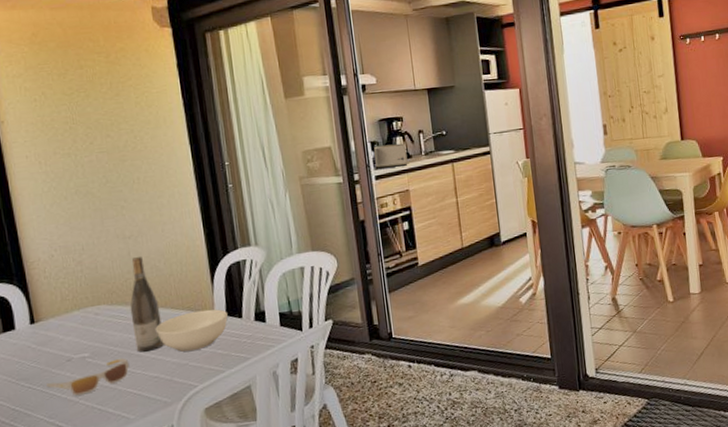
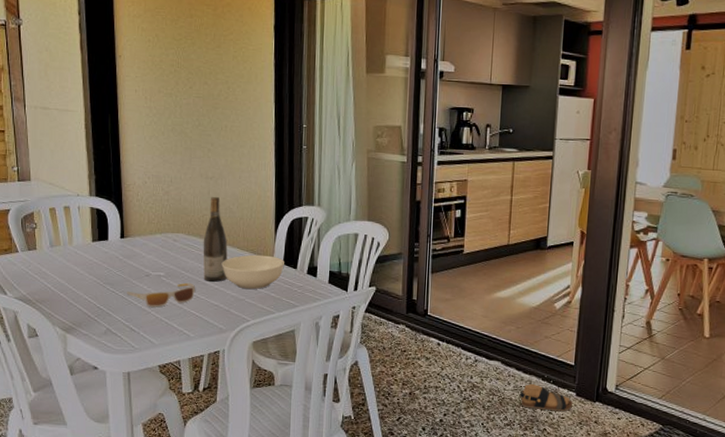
toaster: present [374,143,408,170] -> none [439,132,473,158]
sandal: none [502,386,557,414] -> present [519,383,573,412]

